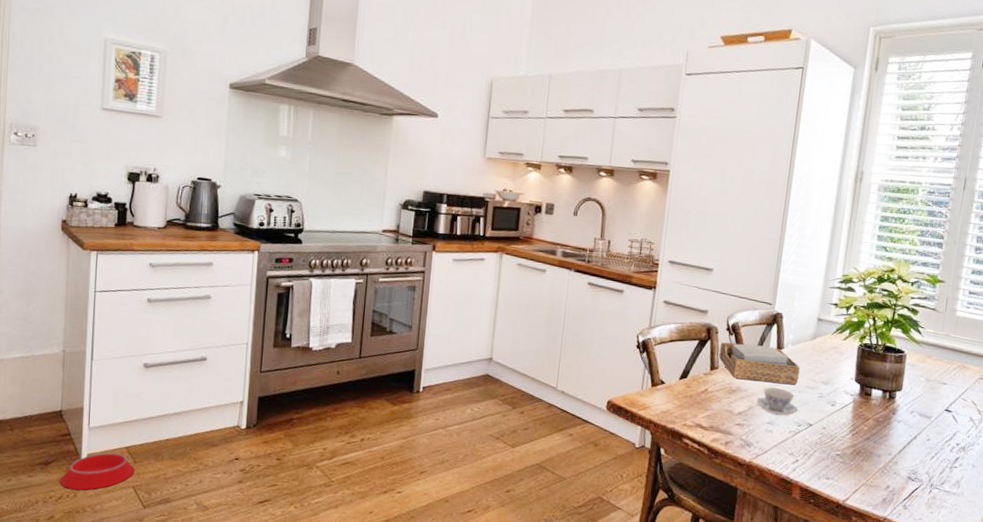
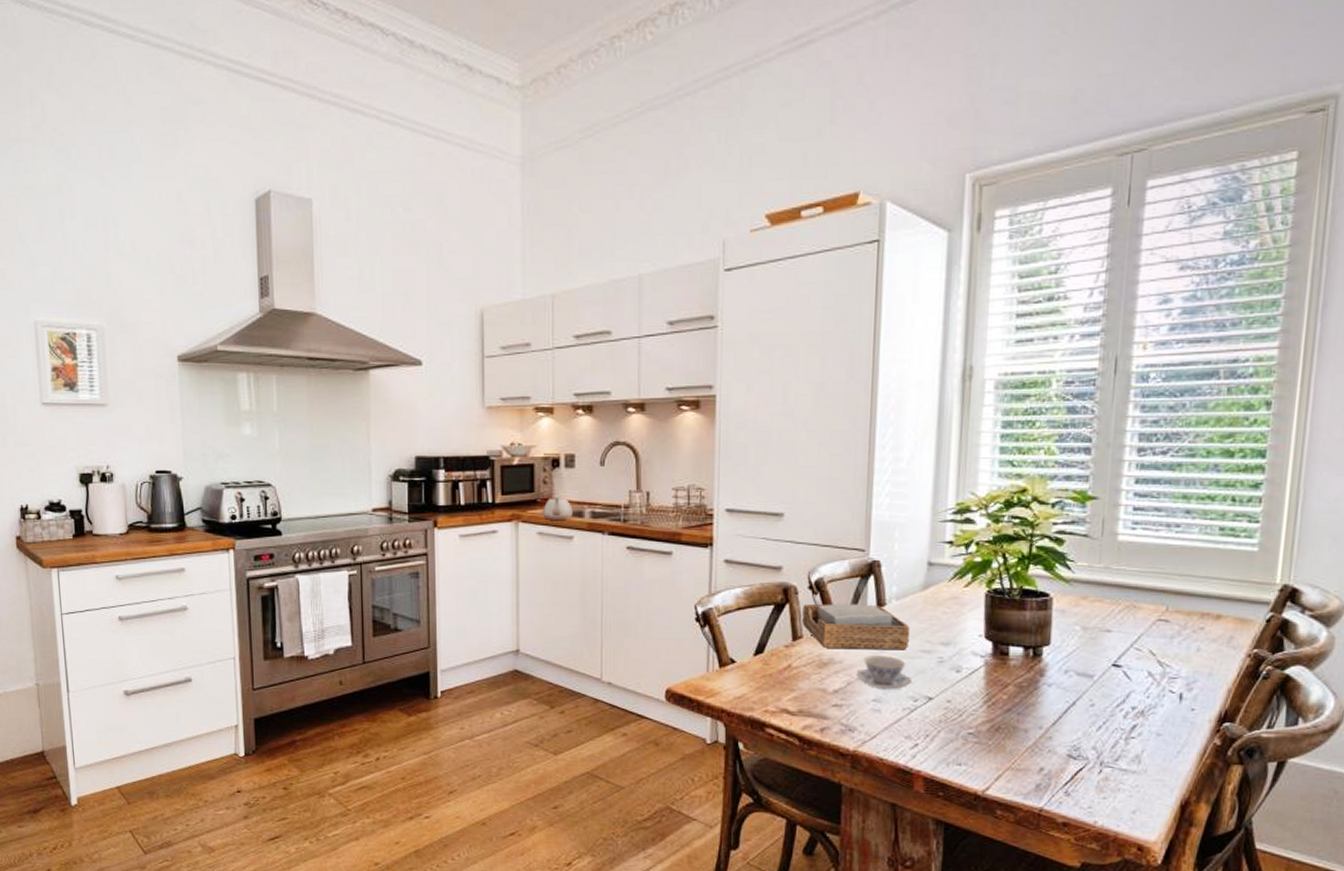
pet bowl: present [59,452,135,491] -> none [51,794,130,838]
teapot: none [523,234,548,256] -> present [543,494,573,521]

